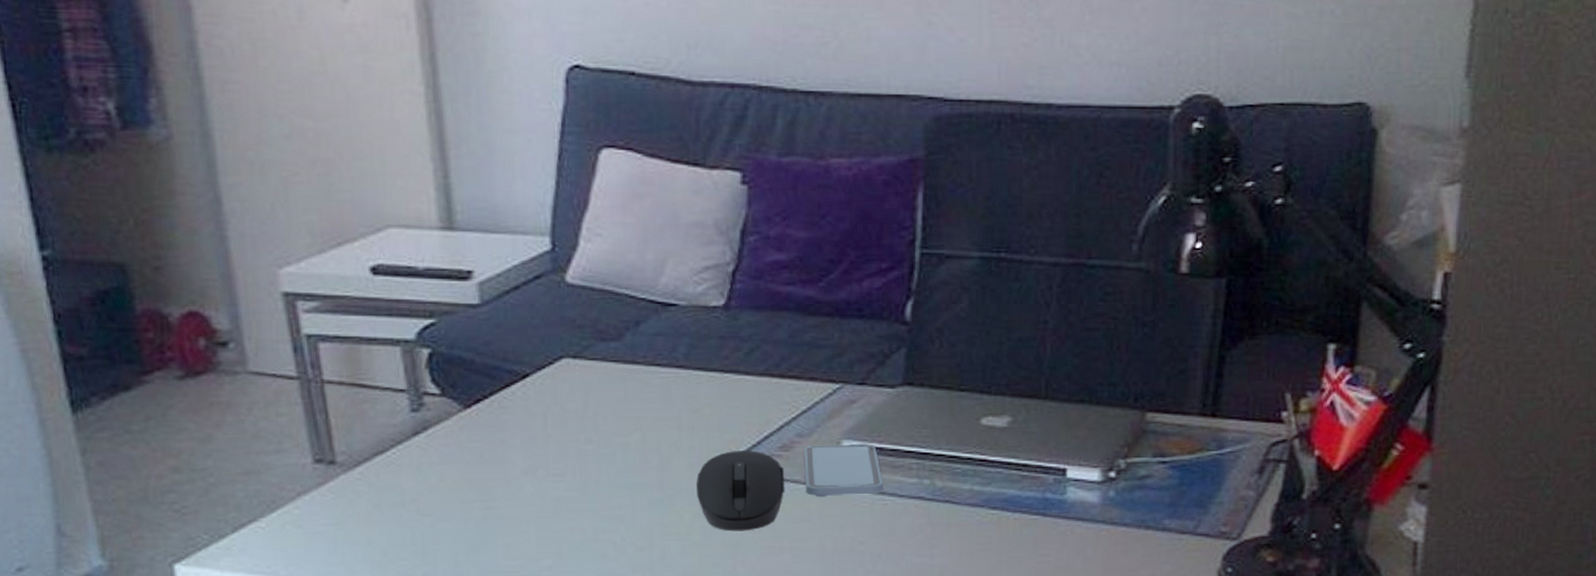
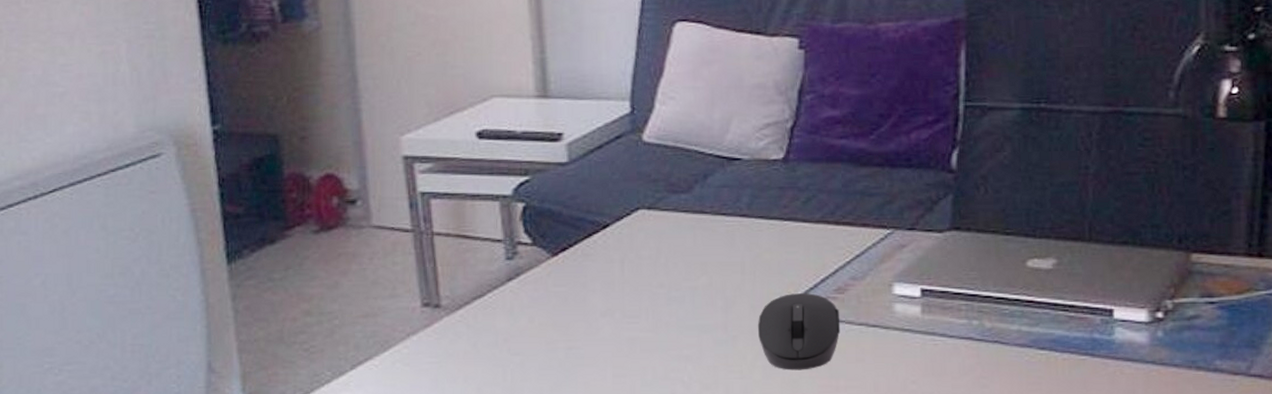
smartphone: present [803,444,884,497] -> none [857,287,934,337]

